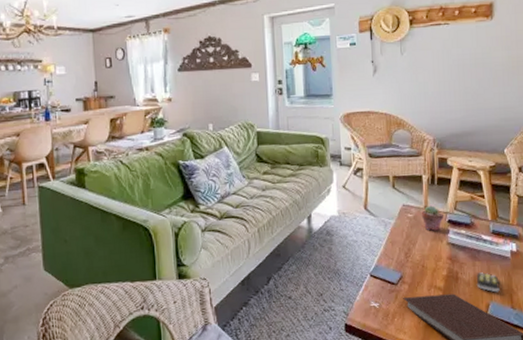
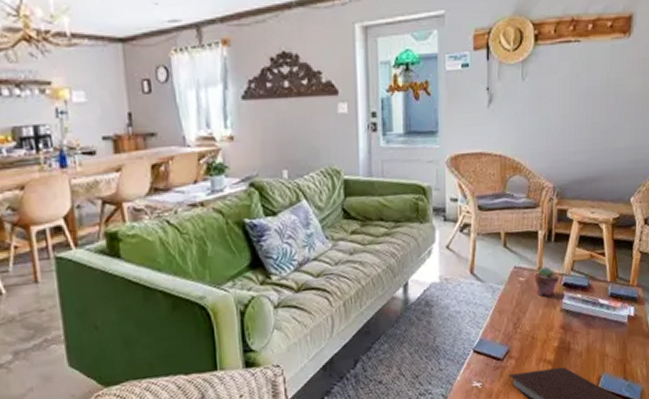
remote control: present [477,272,500,293] -> none [590,341,614,363]

